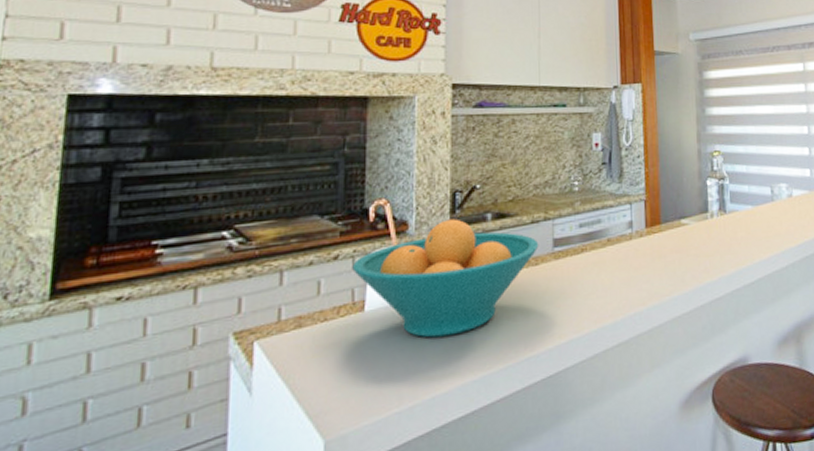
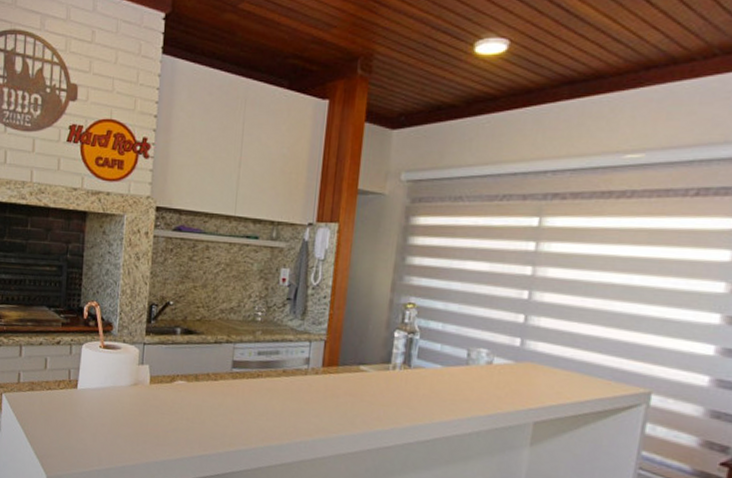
fruit bowl: present [352,219,539,338] -> none [70,327,220,423]

